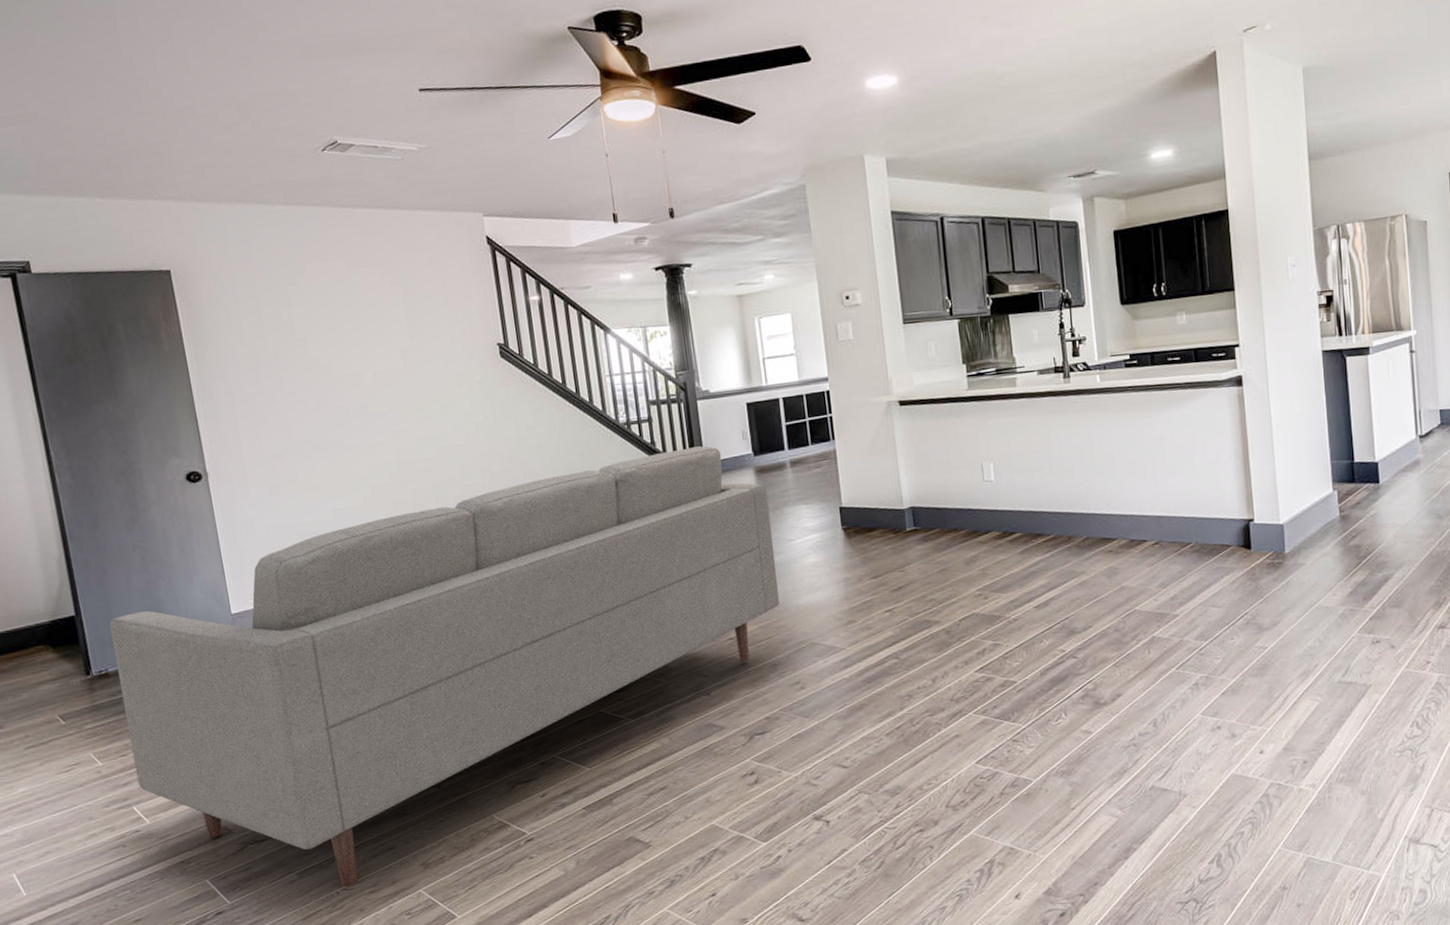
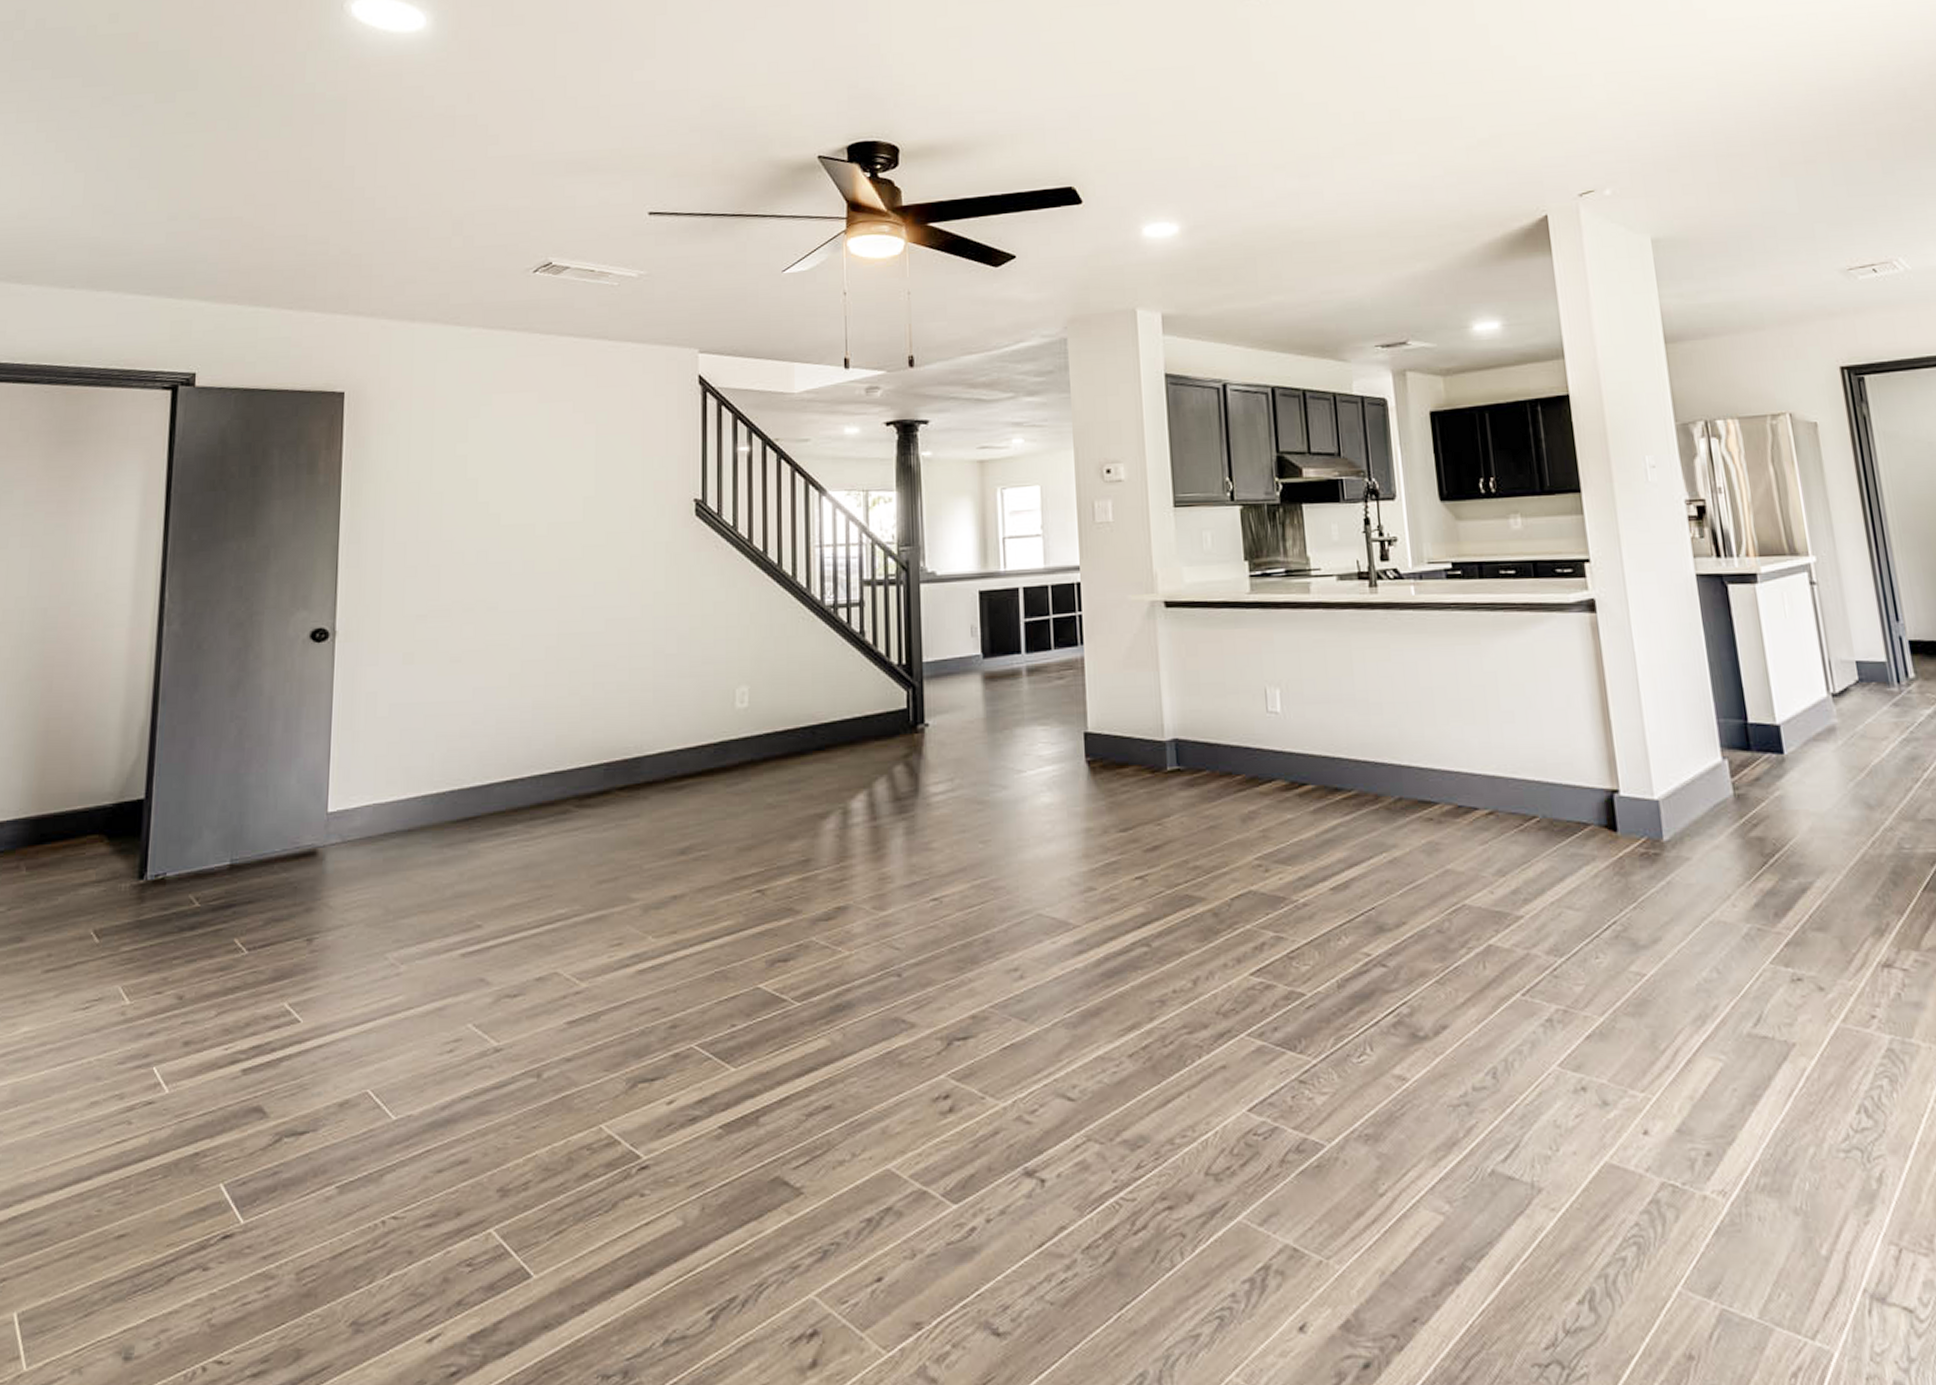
sofa: present [109,446,780,888] -> none [166,641,1001,1215]

